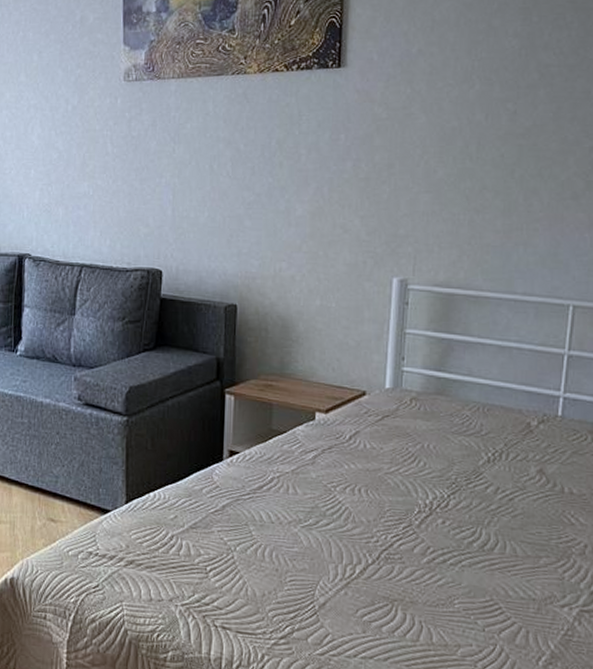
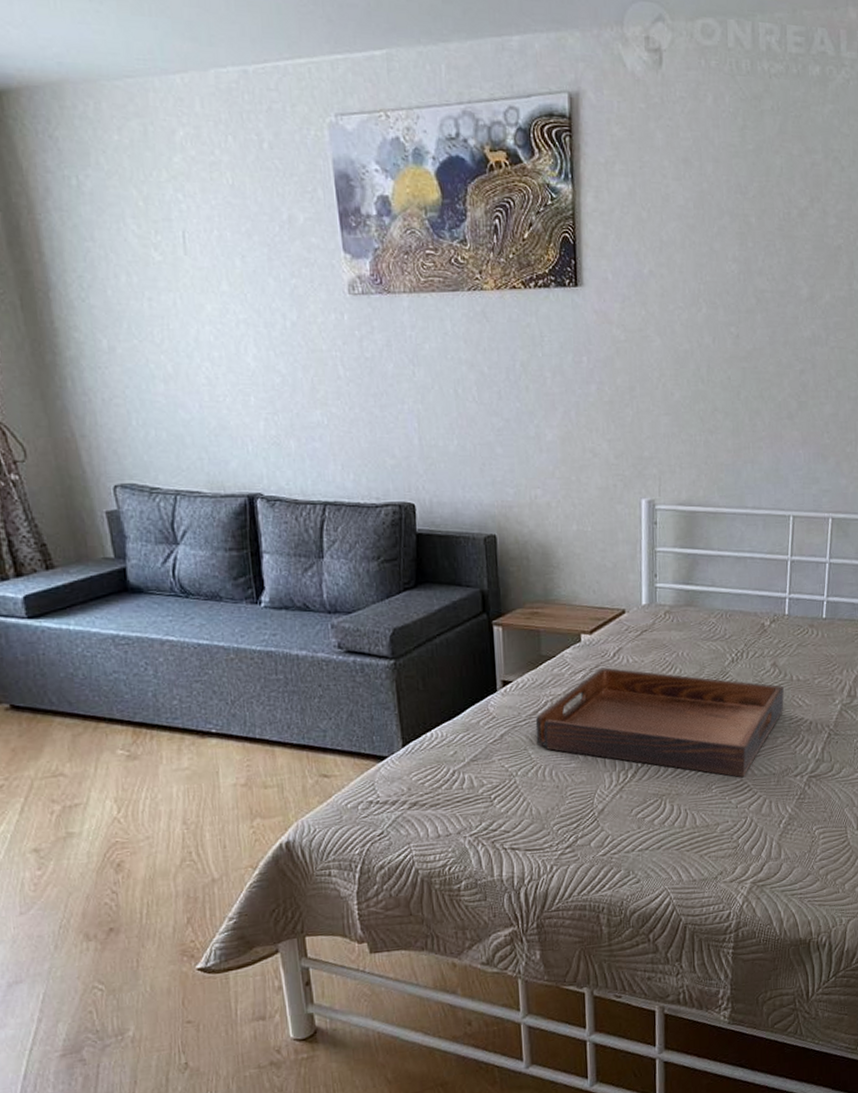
serving tray: none [259,450,551,596] -> present [535,667,784,777]

